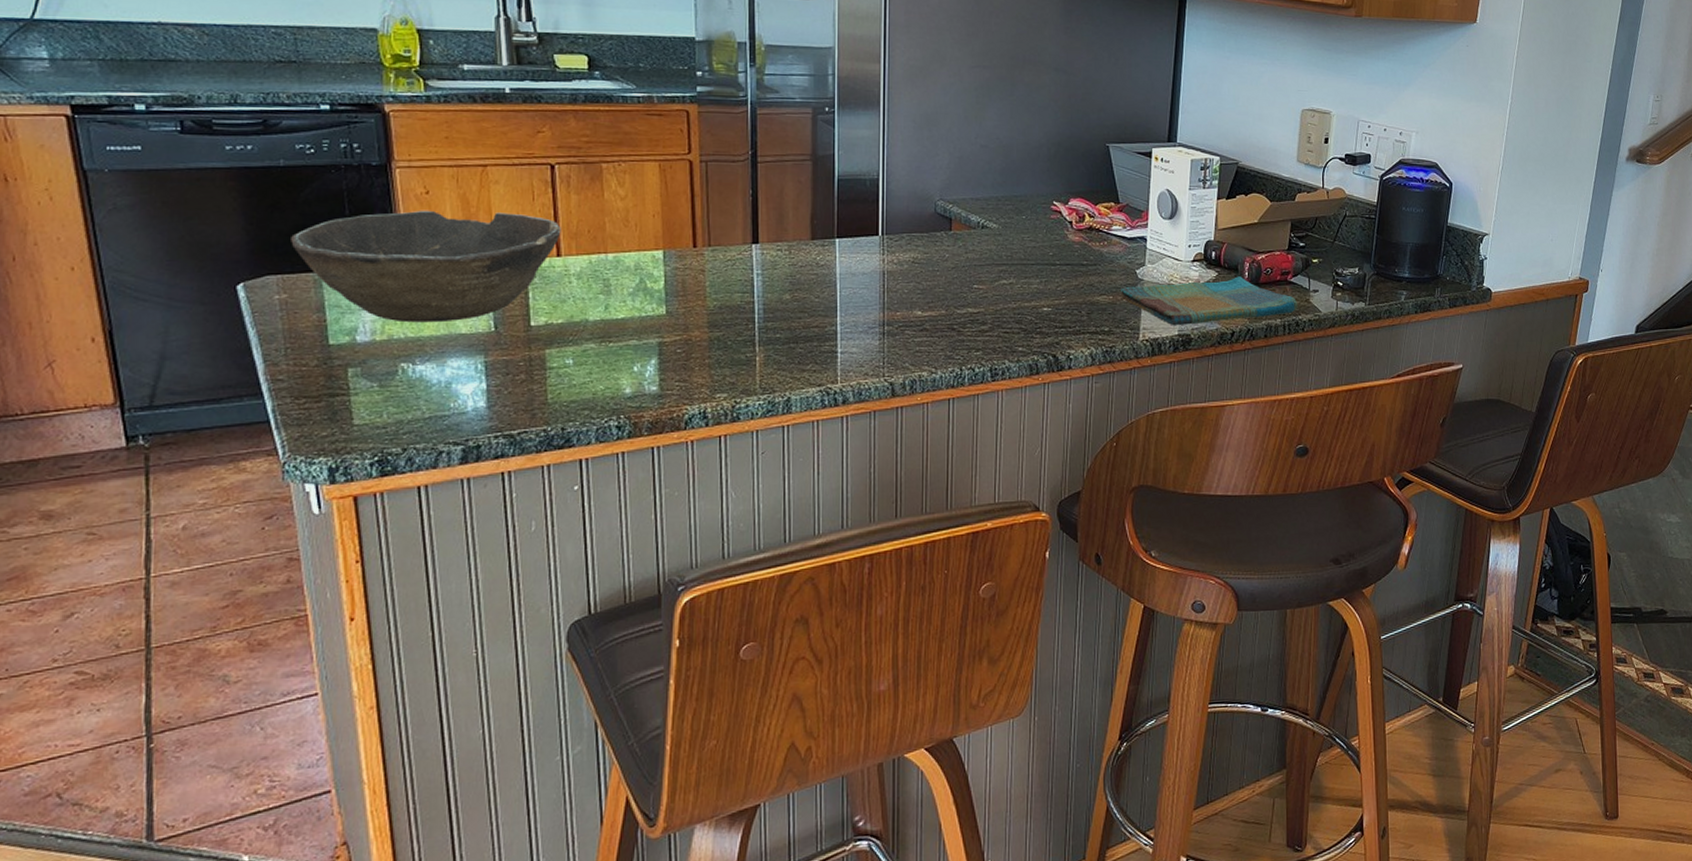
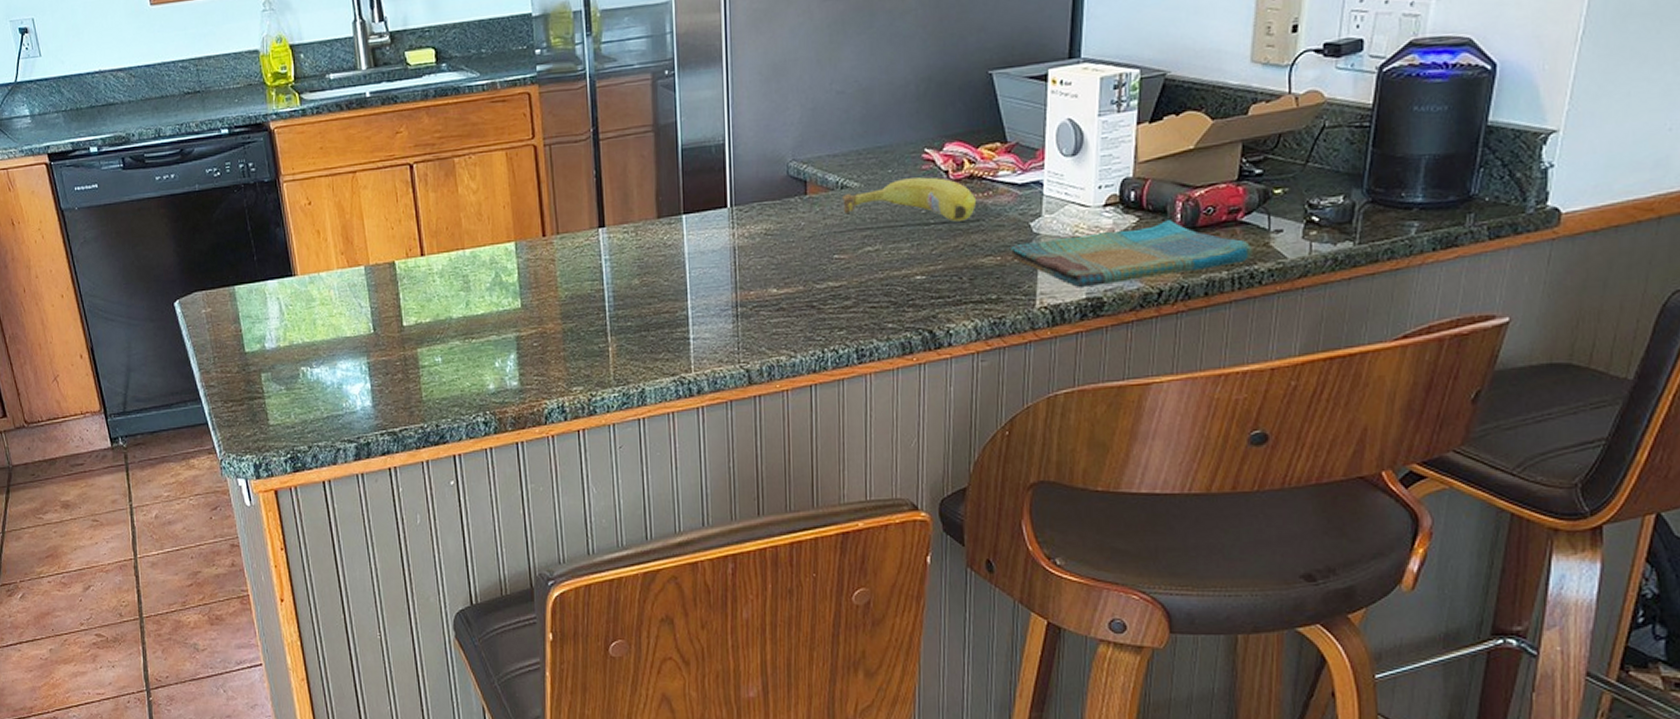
bowl: present [291,210,561,323] -> none [209,216,423,329]
fruit: none [983,225,1095,264] -> present [842,177,977,222]

